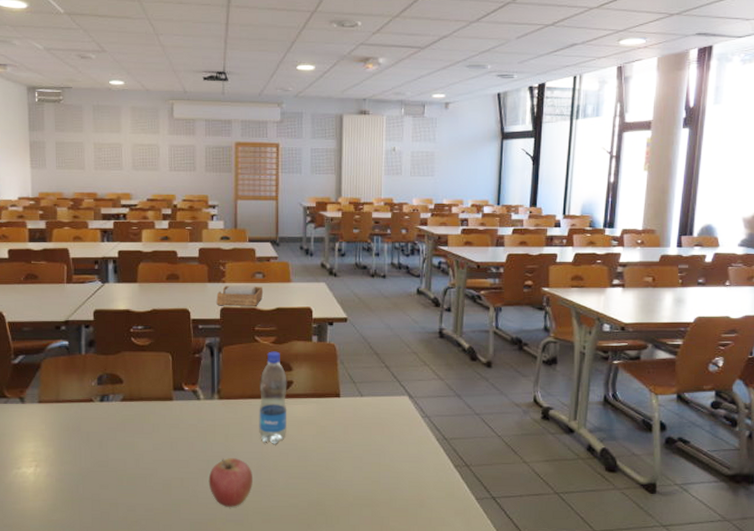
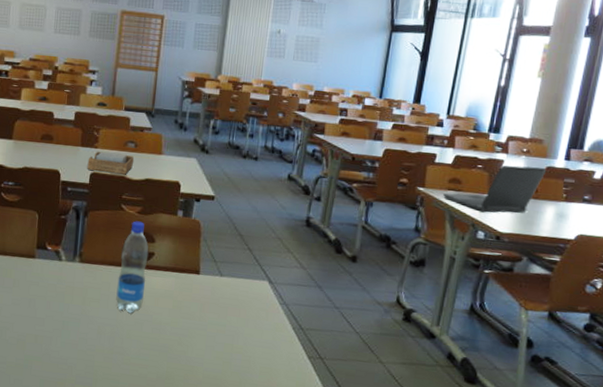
apple: present [208,458,253,507] -> none [61,320,106,370]
laptop computer: none [568,256,660,306] -> present [443,165,546,213]

